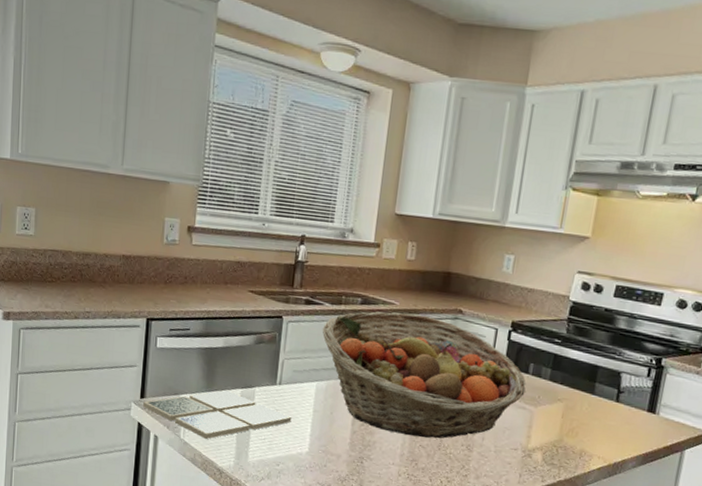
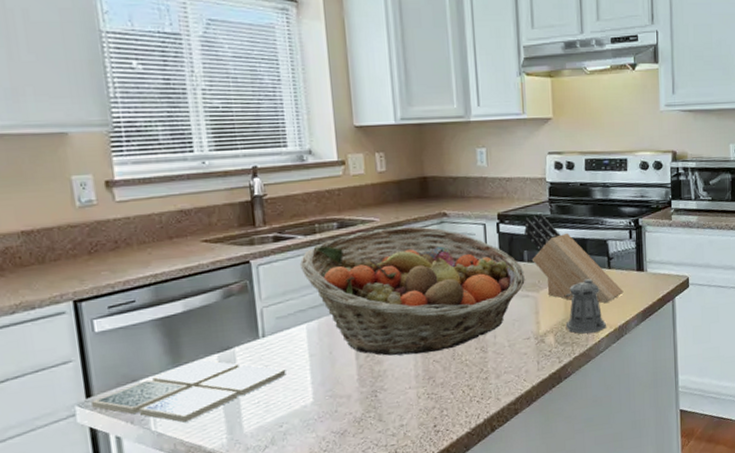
knife block: none [535,330,628,436] -> present [524,214,624,303]
pepper shaker: none [556,406,602,463] -> present [564,279,607,334]

